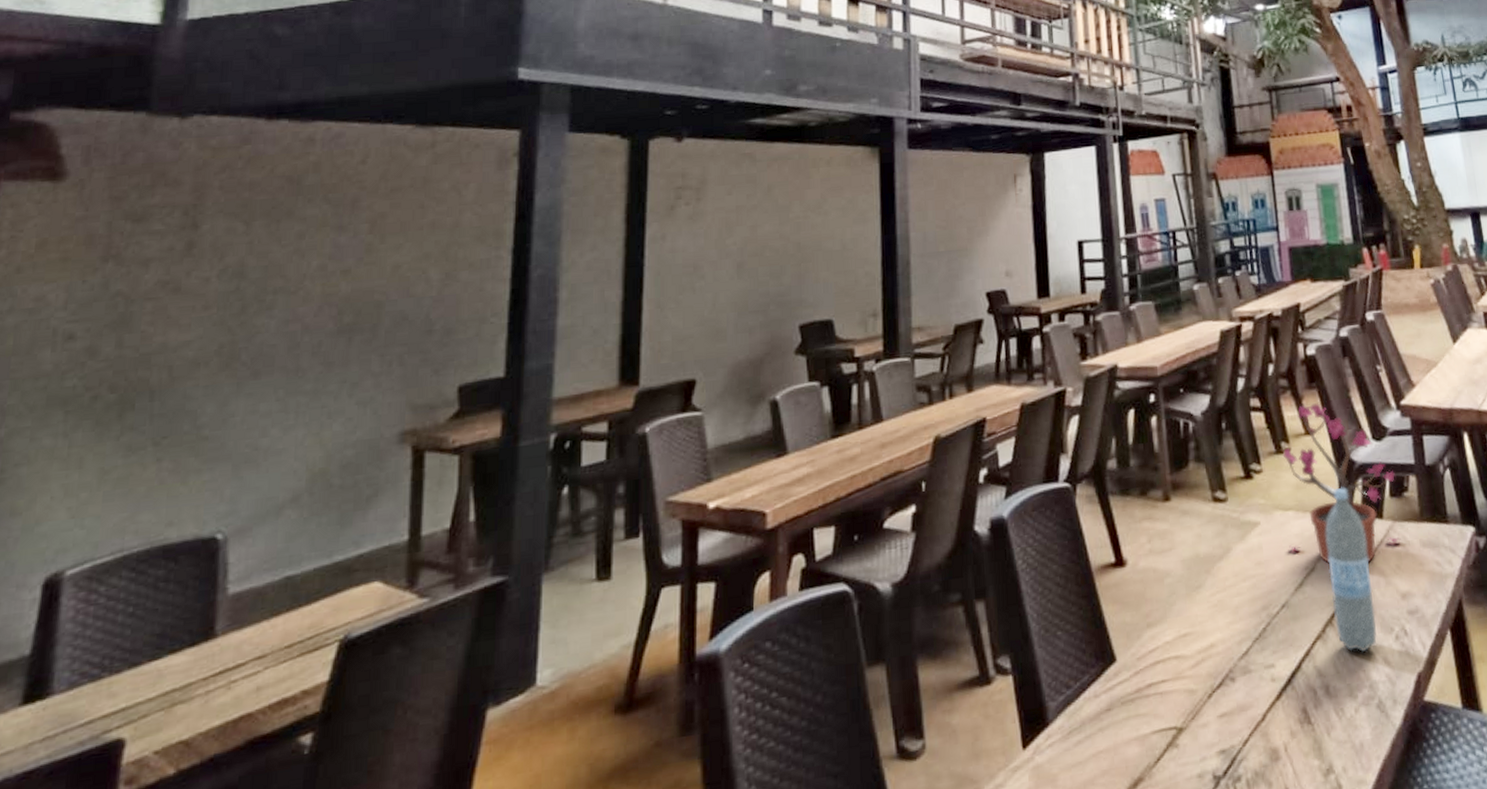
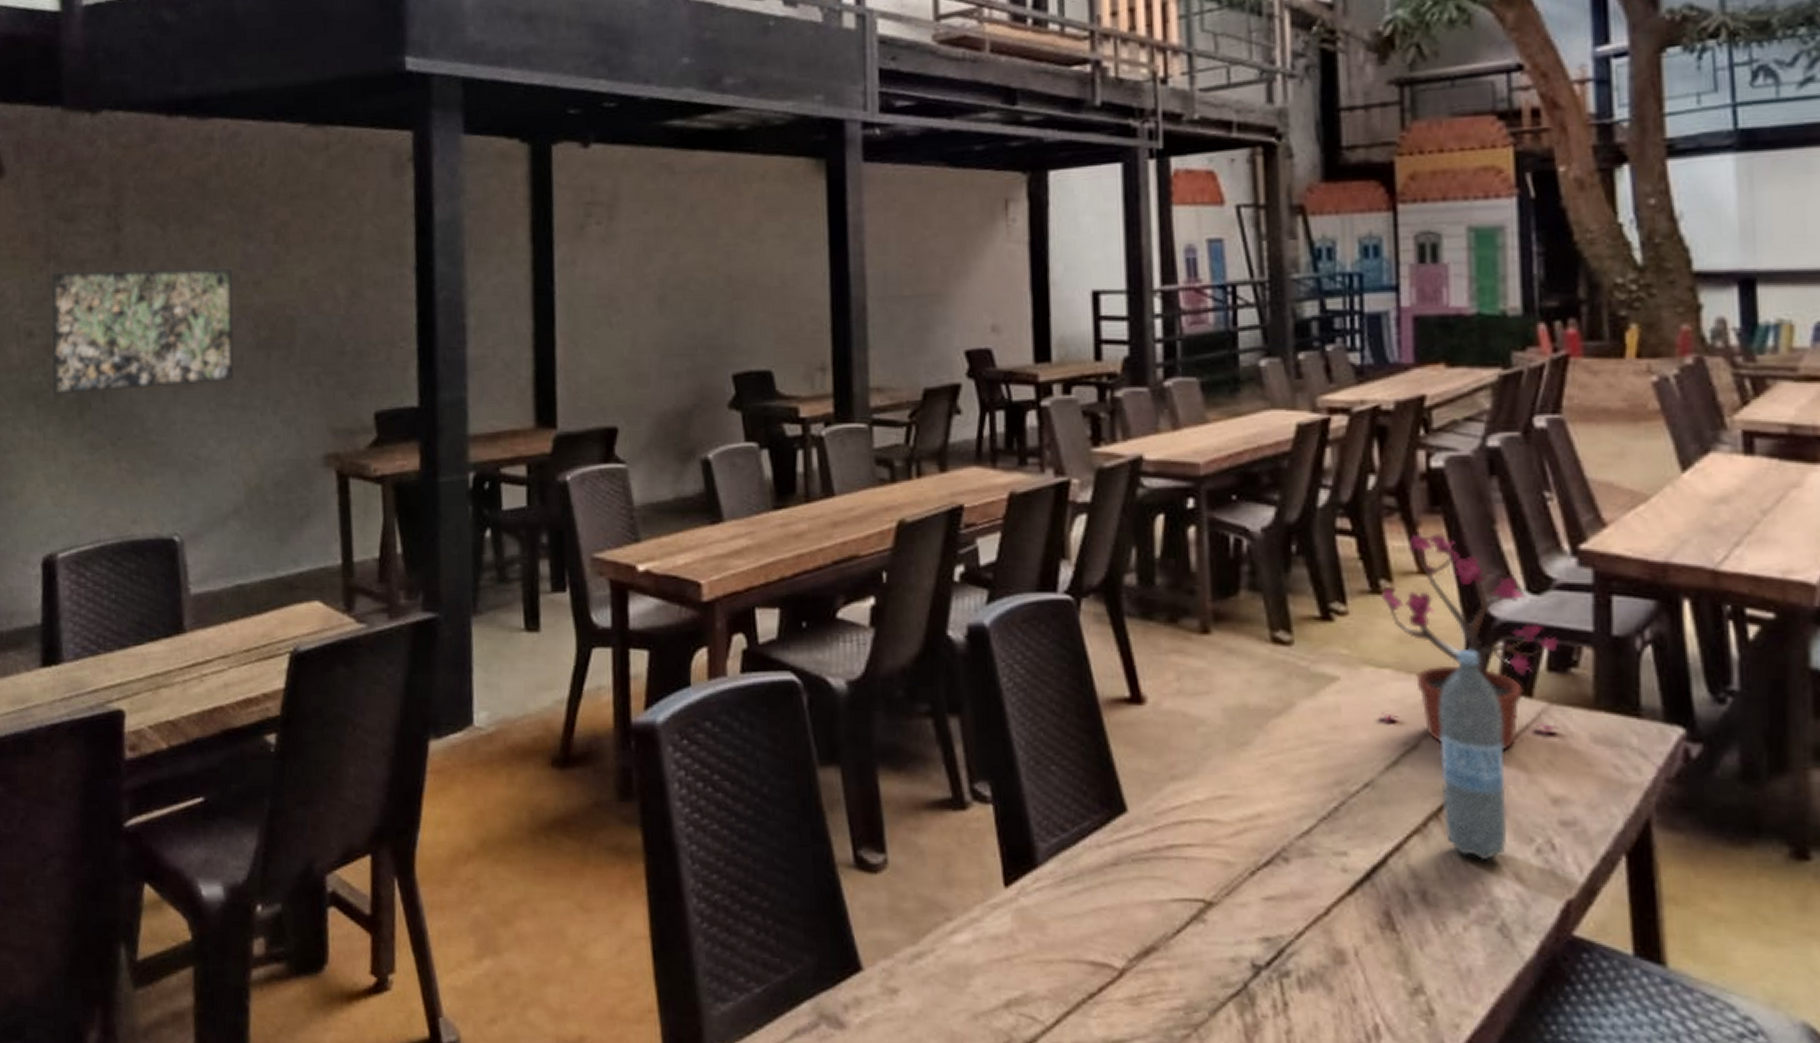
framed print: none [87,259,321,399] -> present [50,268,235,396]

